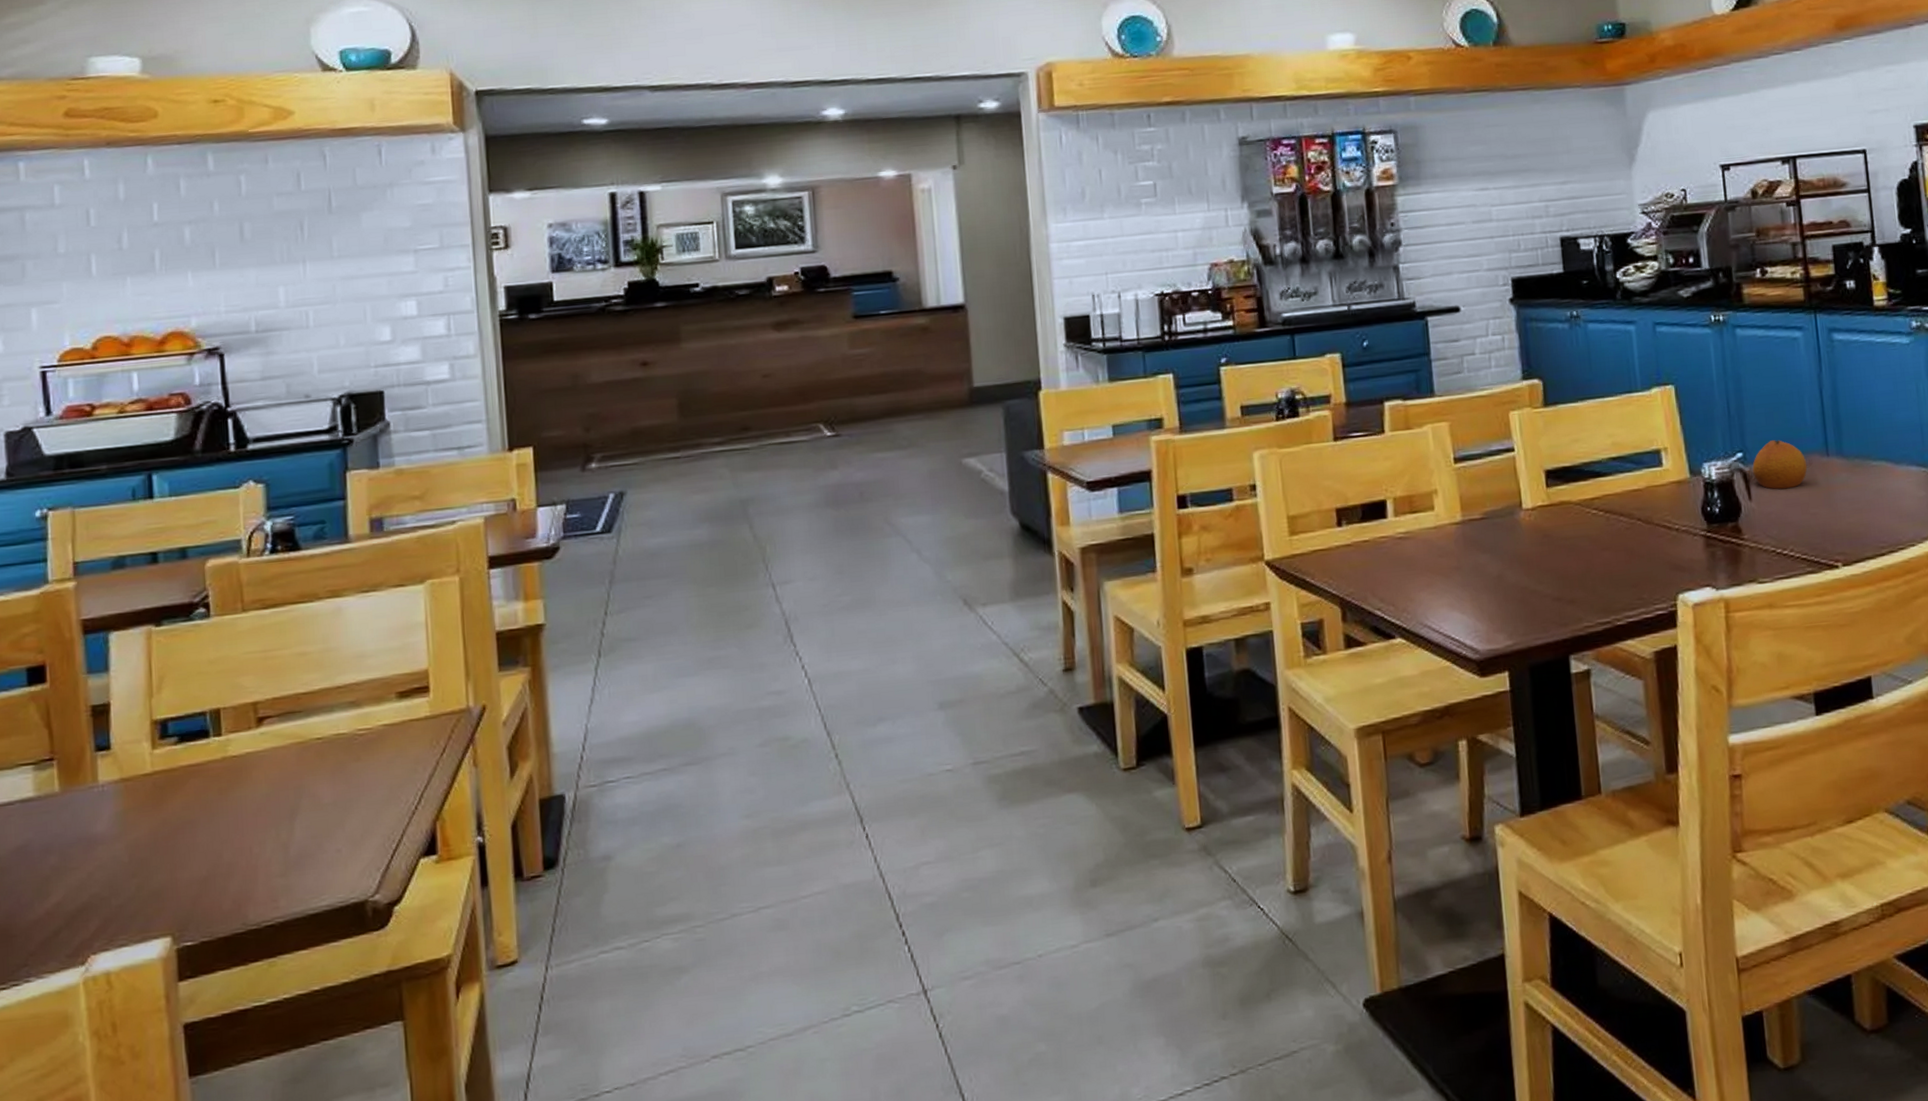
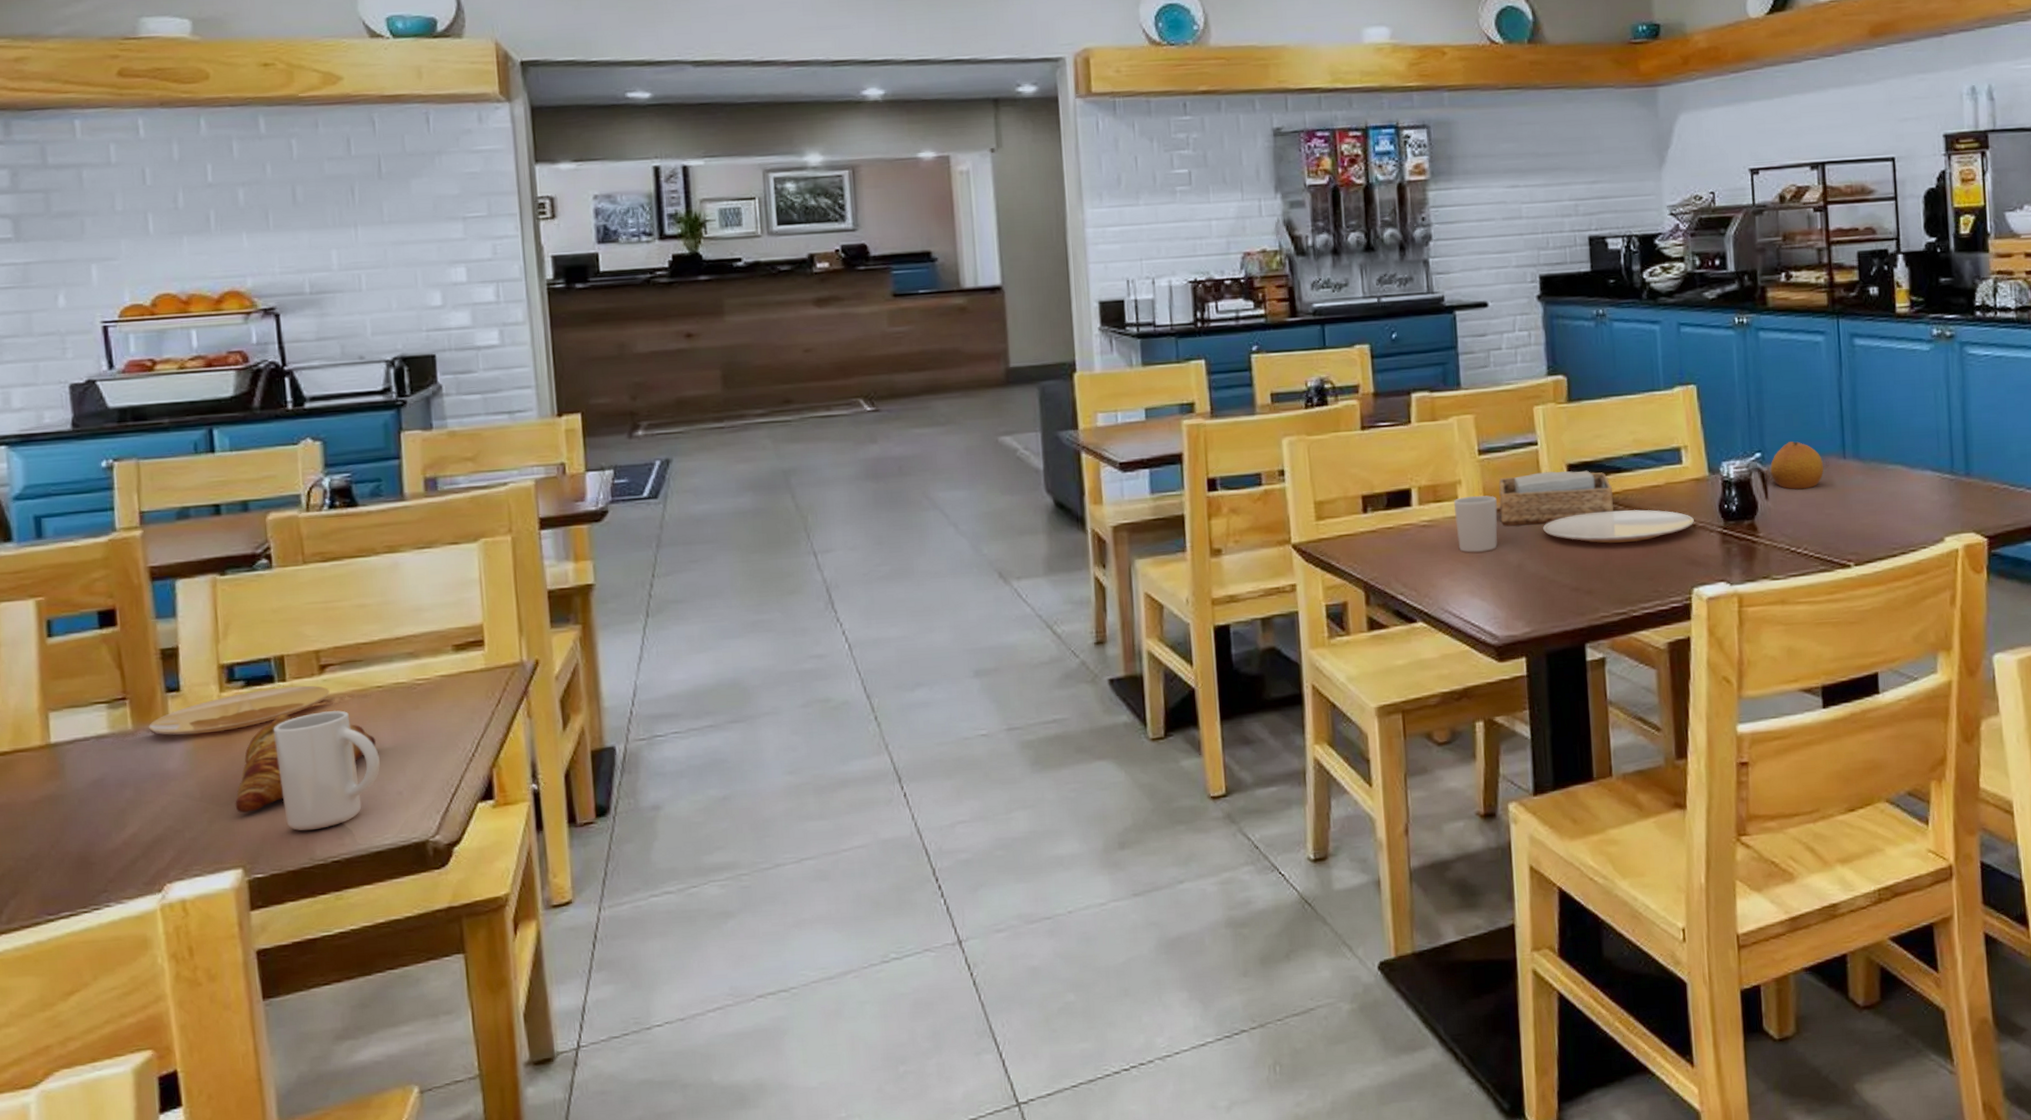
plate: none [77,739,267,797] -> present [149,685,330,735]
croissant: none [165,771,314,877] -> present [235,714,376,813]
mug: none [207,765,318,895] -> present [273,710,380,831]
mug: none [1430,505,1476,566] -> present [1453,495,1498,554]
napkin holder: none [1476,475,1595,537] -> present [1499,470,1614,528]
plate: none [1522,514,1677,551] -> present [1543,509,1694,544]

